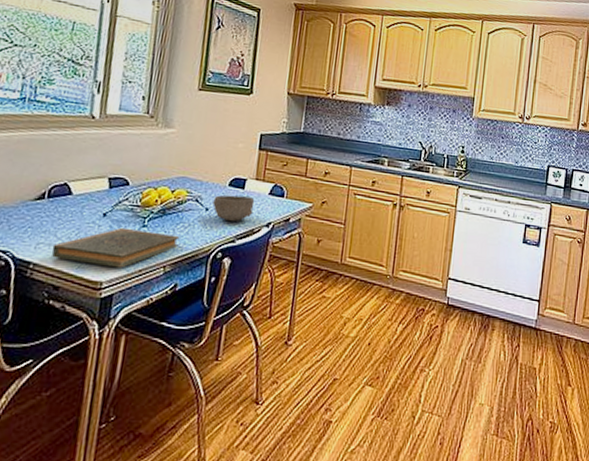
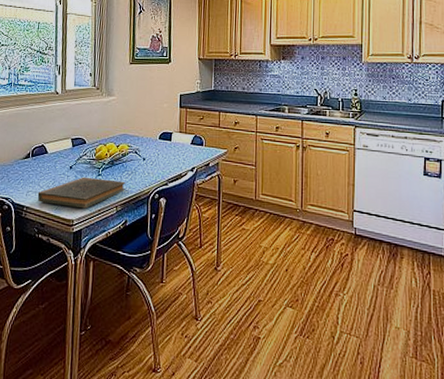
bowl: present [213,195,255,222] -> none [148,146,180,168]

